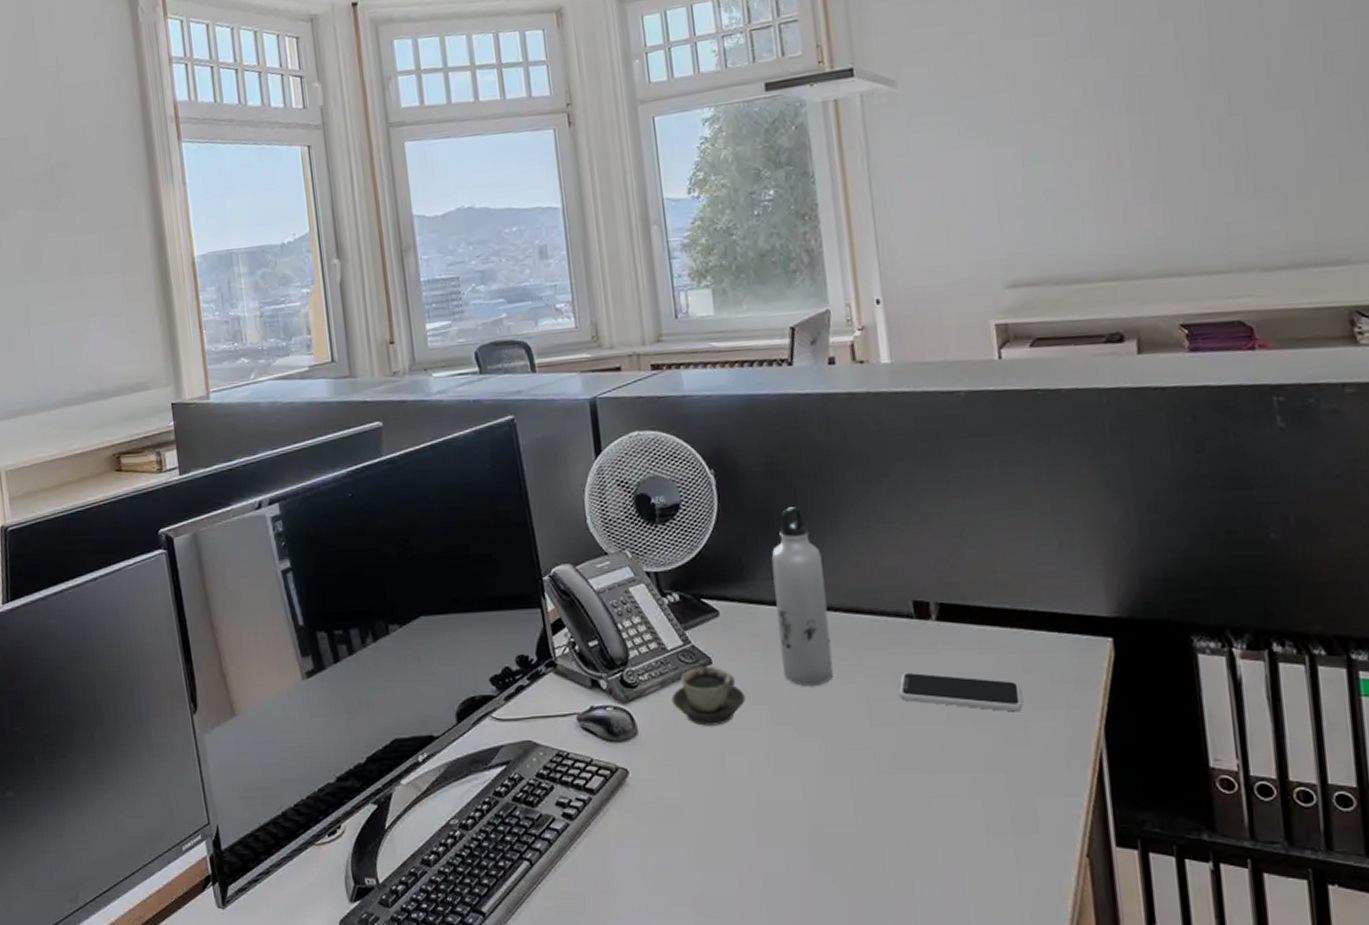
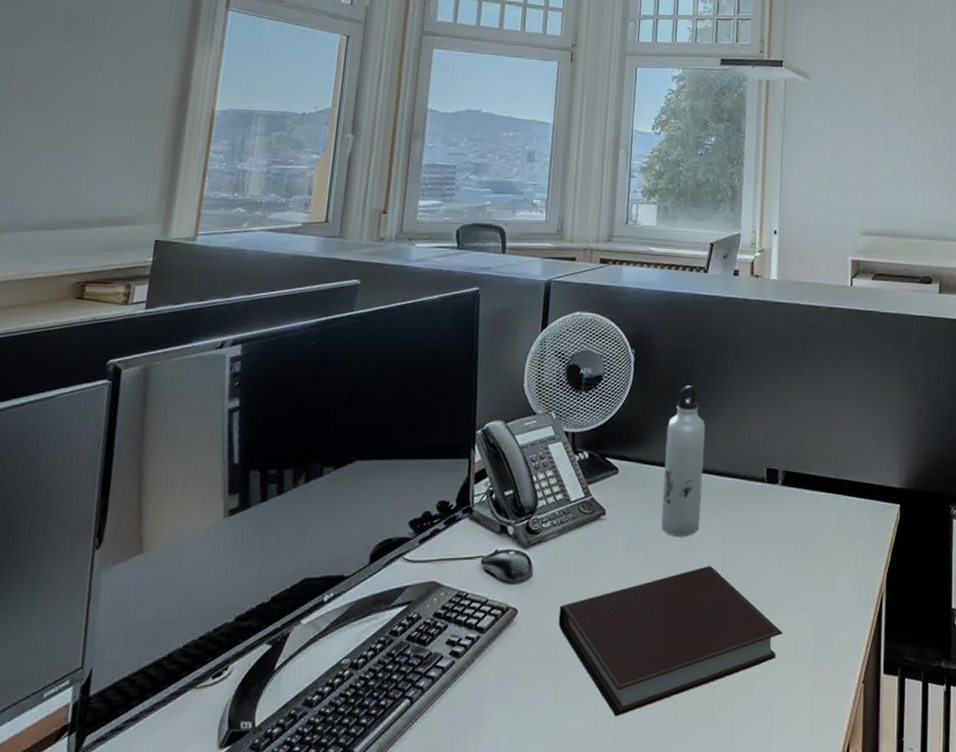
cup: present [671,667,746,726] -> none [566,517,627,570]
notebook: none [676,719,966,886] -> present [558,566,783,717]
smartphone: present [898,672,1024,712] -> none [746,527,834,562]

